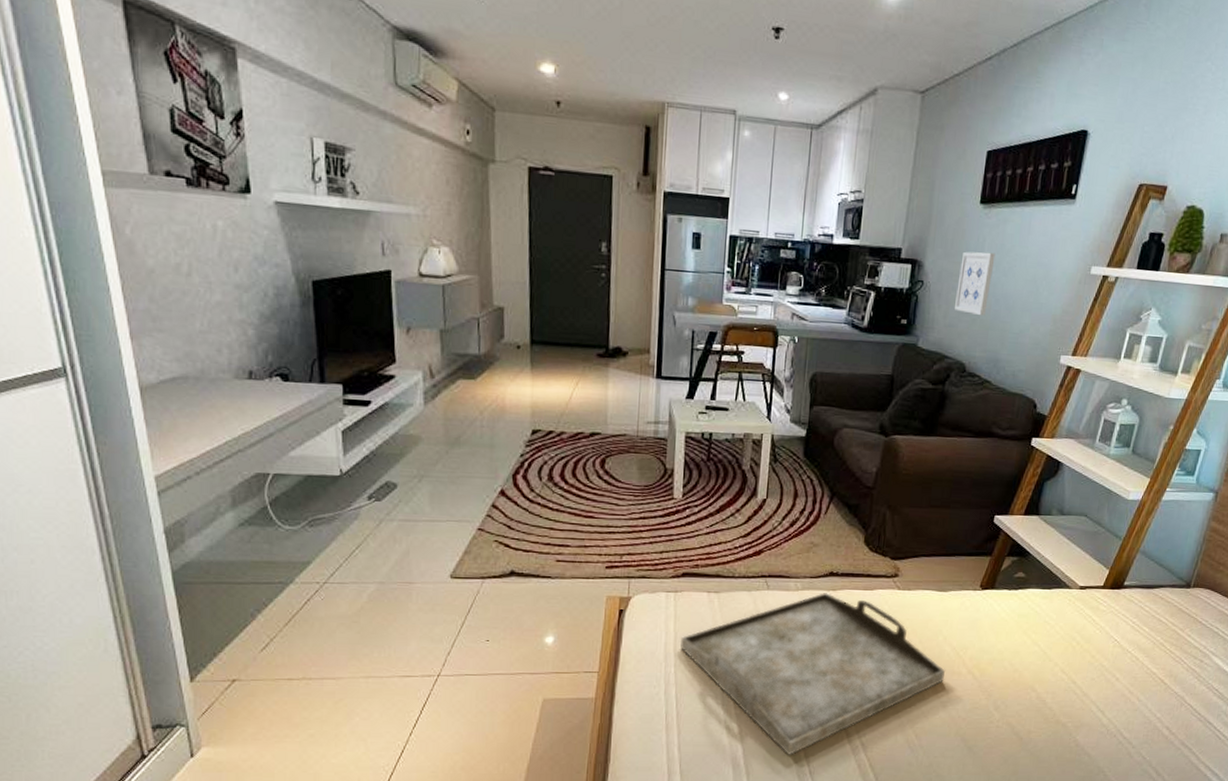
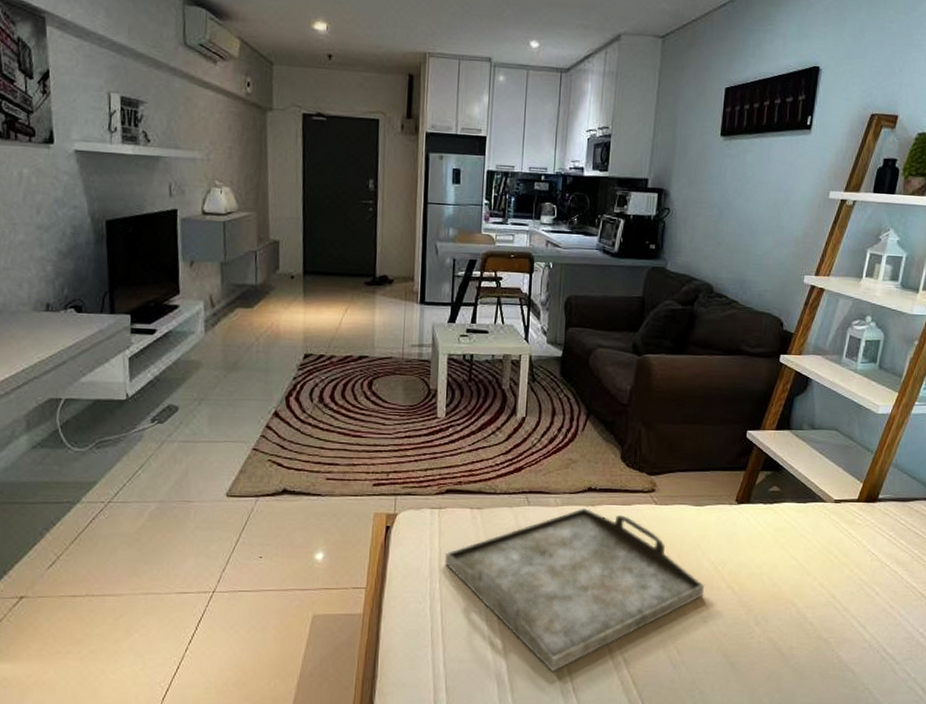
wall art: present [955,251,996,316] -> none [700,180,737,240]

